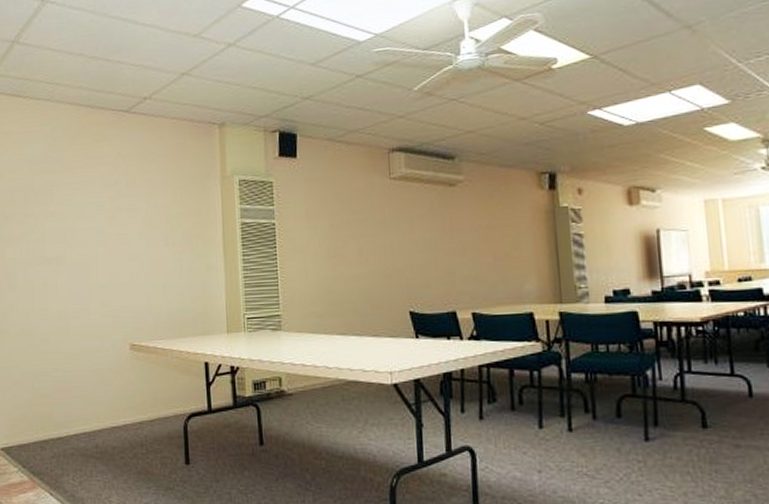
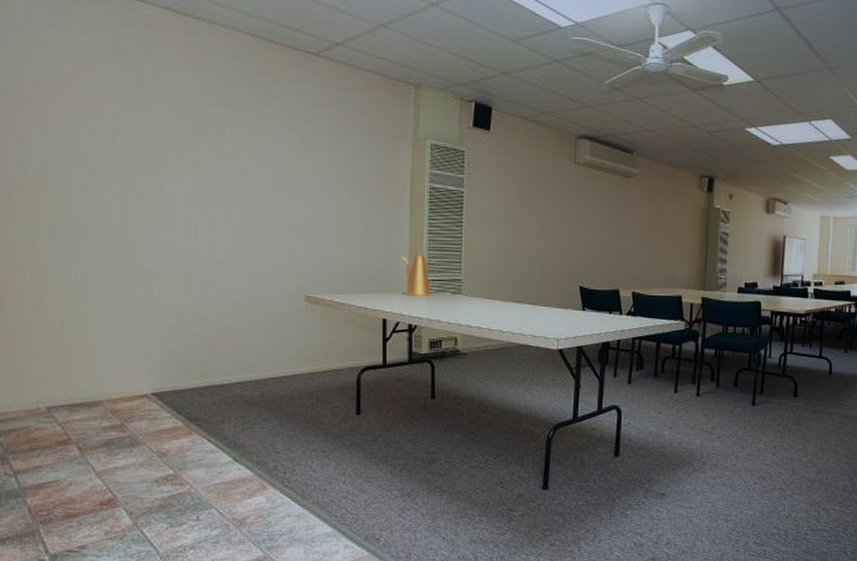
coffee pot: none [217,289,257,337] -> present [400,251,439,297]

